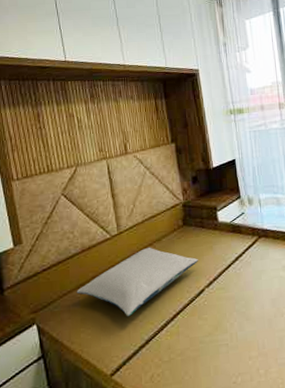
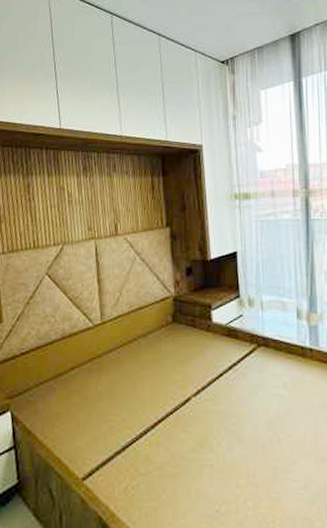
pillow: present [76,247,198,316] -> none [53,342,186,416]

